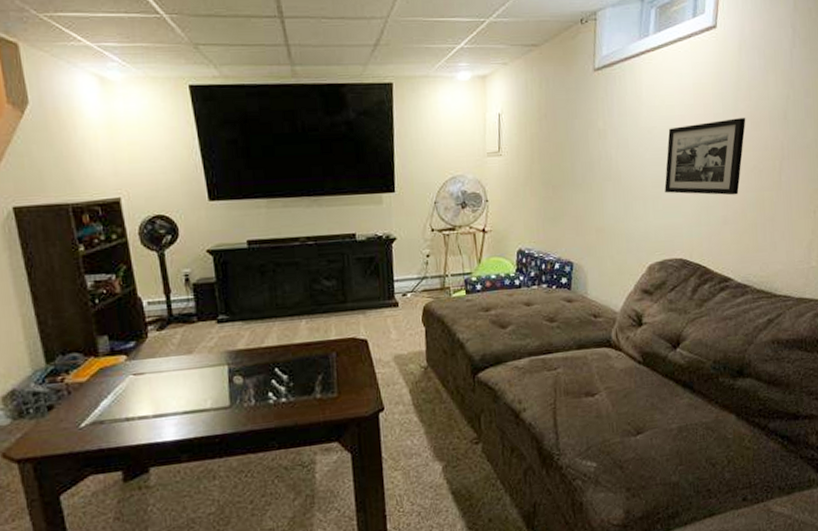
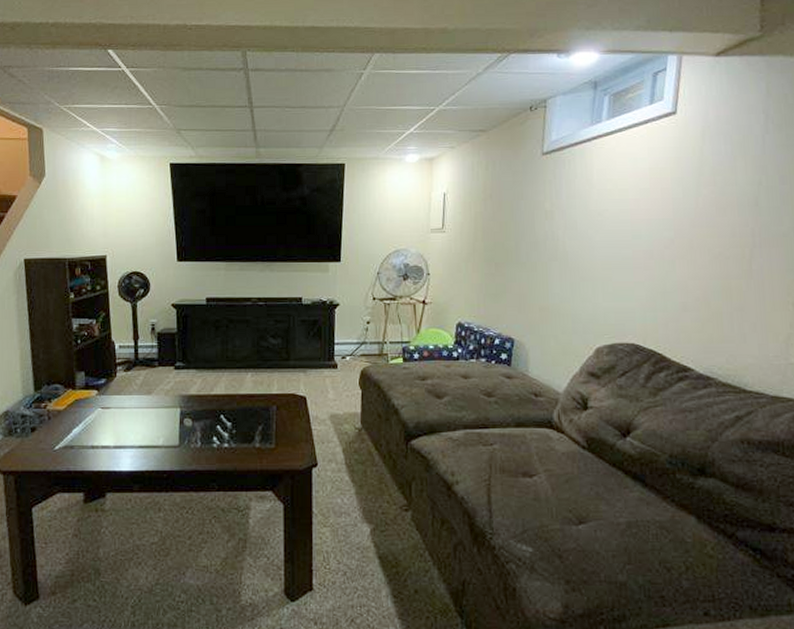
picture frame: present [664,118,746,195] -> none [616,203,710,282]

